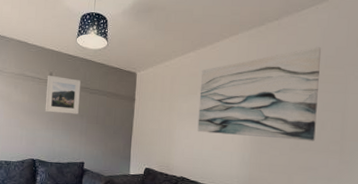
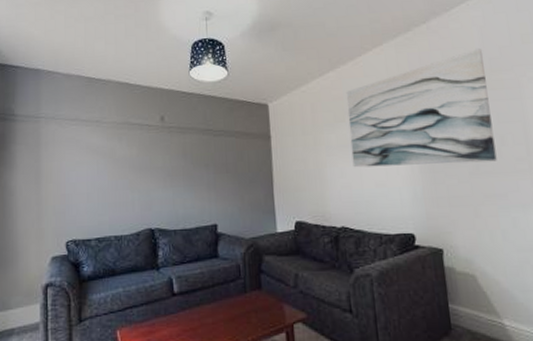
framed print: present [46,75,81,114] -> none [159,119,202,166]

